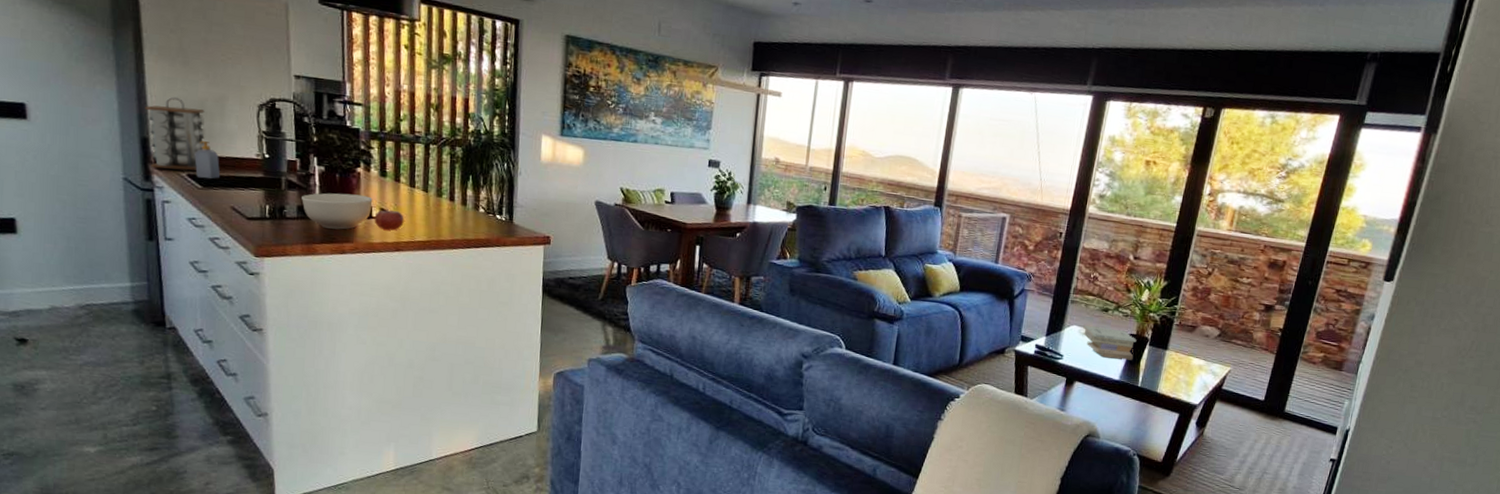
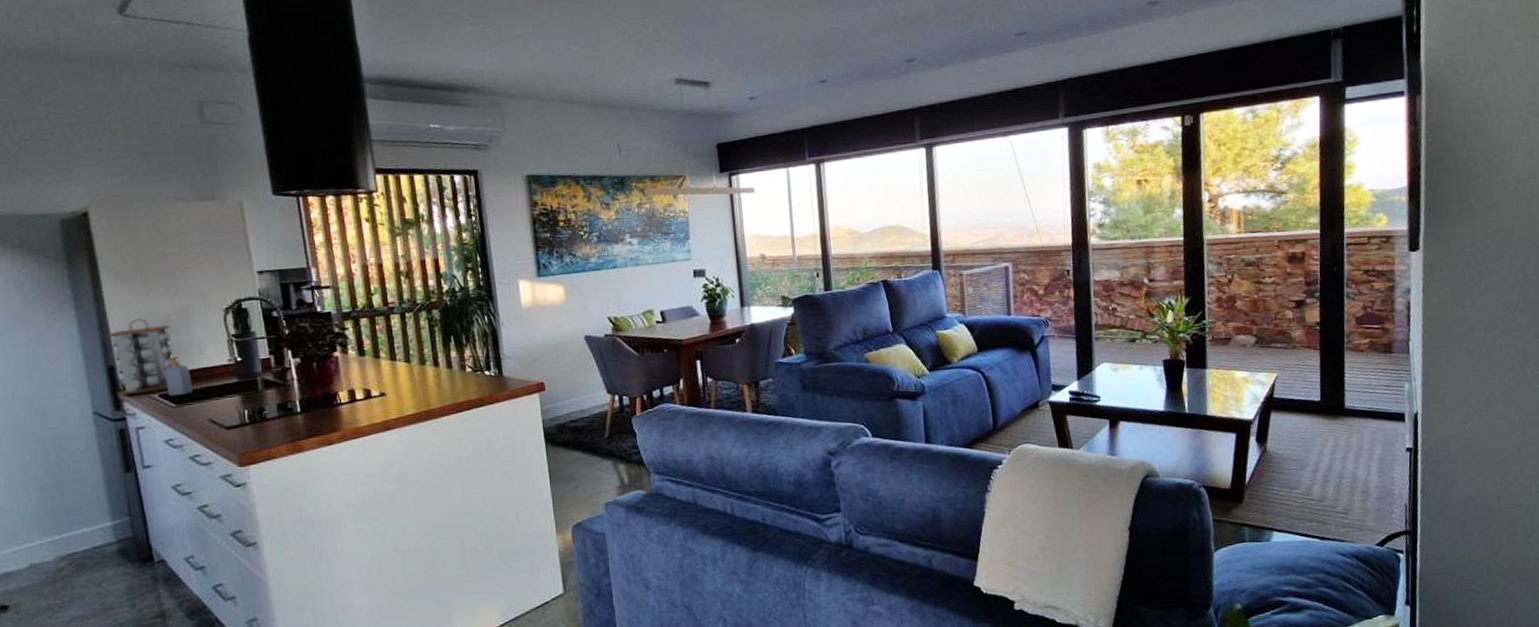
bowl: present [300,193,373,230] -> none [279,379,355,422]
fruit: present [374,208,404,231] -> none [358,387,390,411]
books: present [1083,326,1137,361] -> none [1114,358,1174,390]

